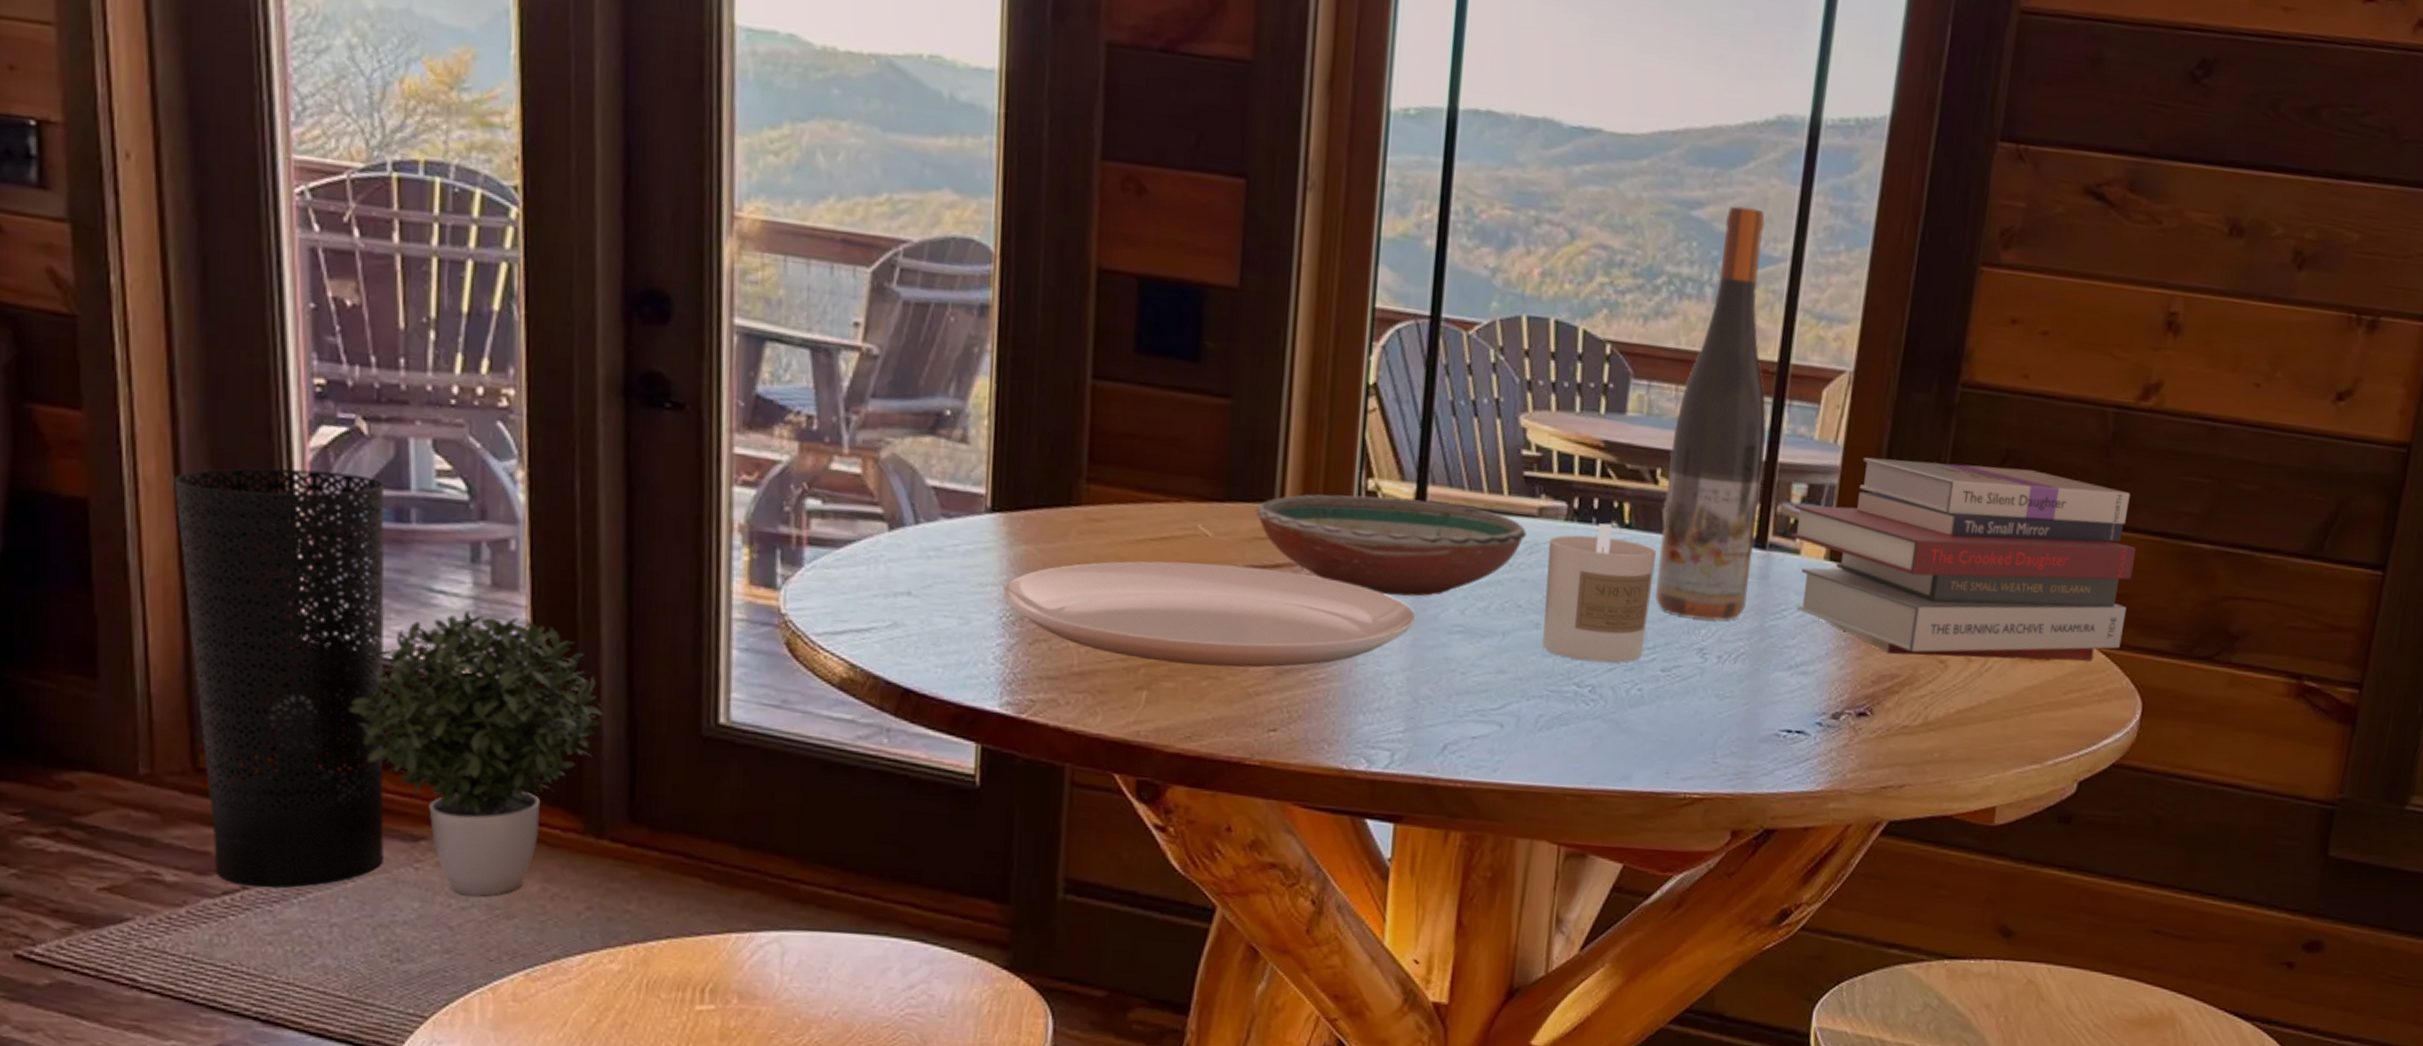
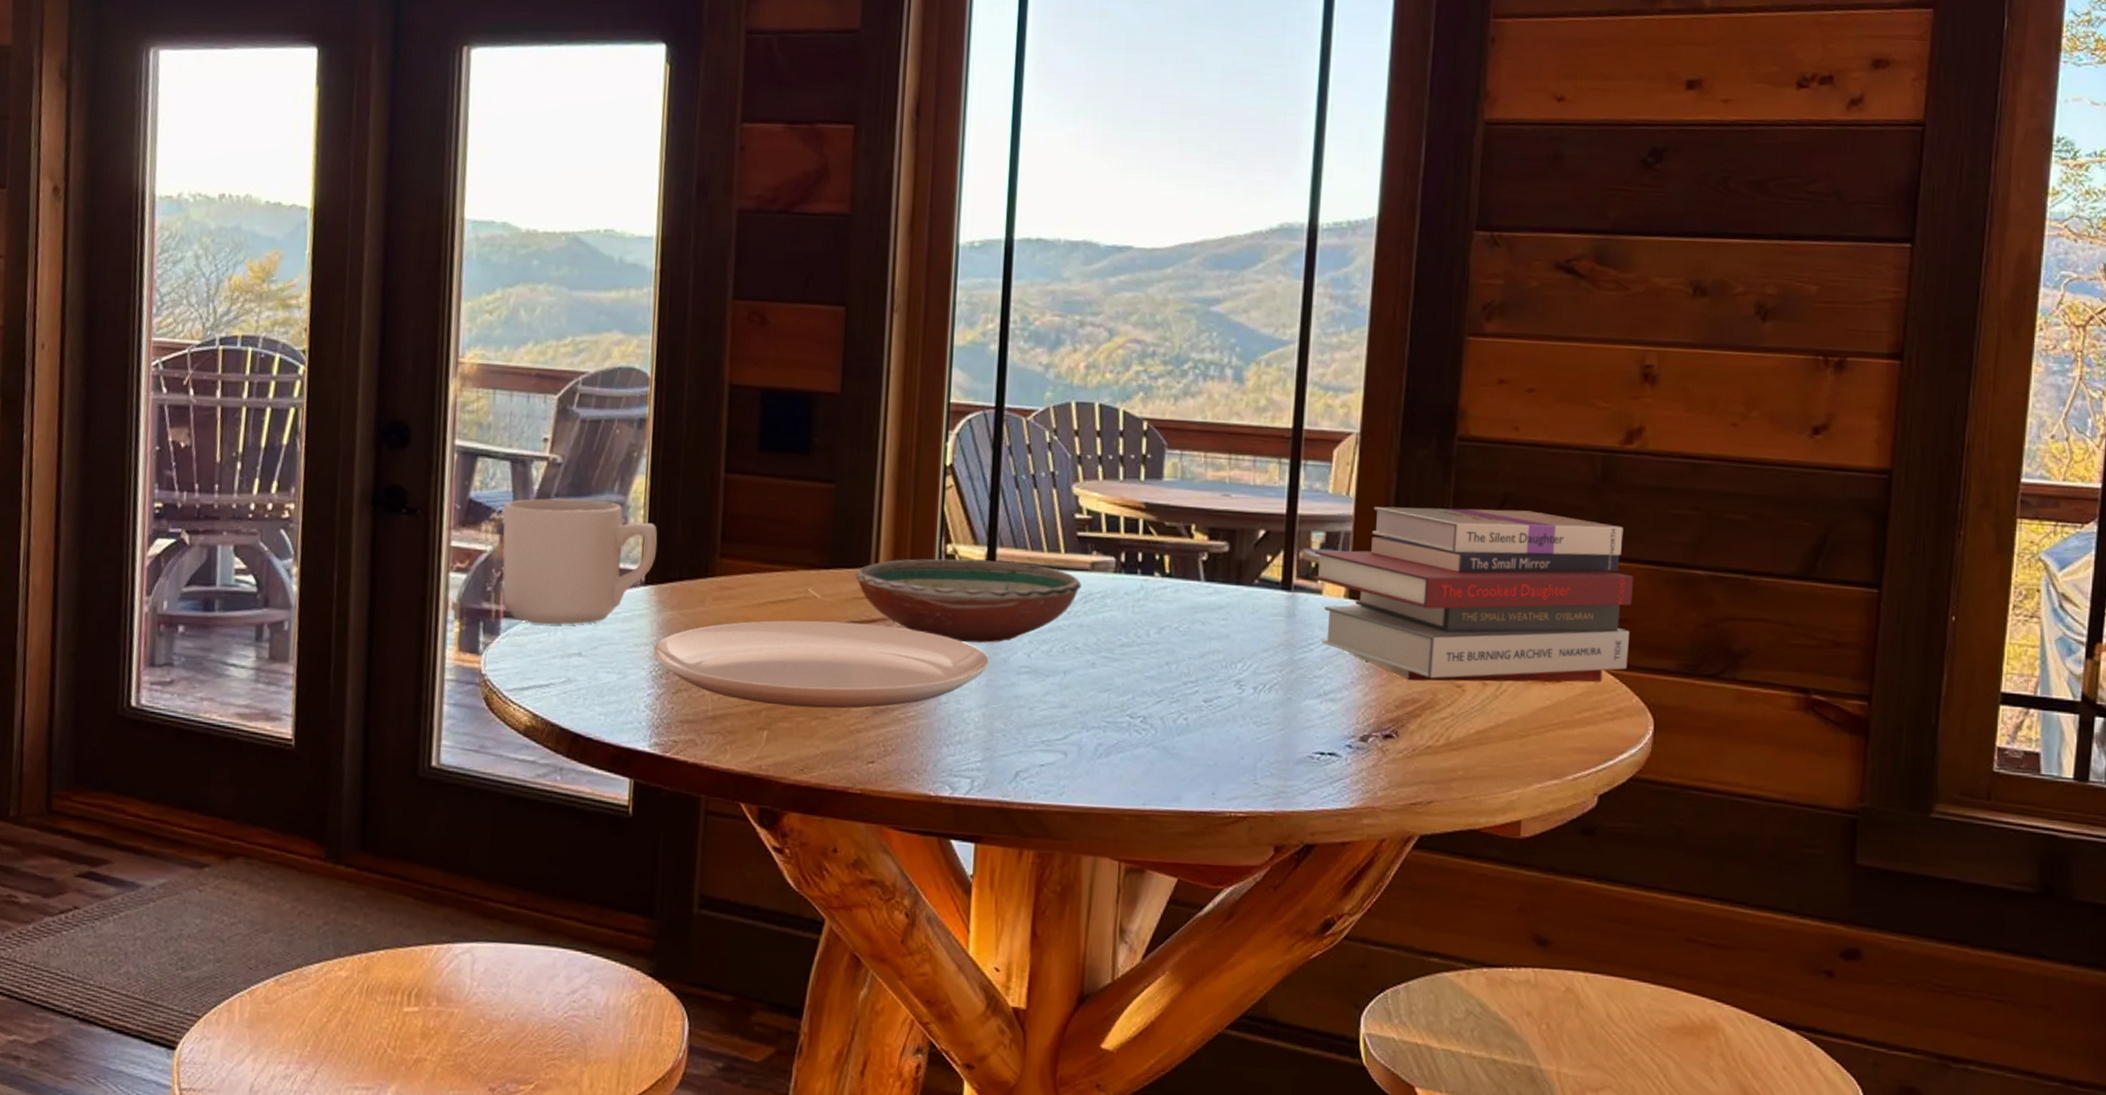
umbrella stand: present [174,468,385,888] -> none [52,573,197,908]
potted plant: present [349,610,604,897] -> none [161,679,345,915]
mug: none [802,398,1007,557] -> present [502,498,658,625]
candle: present [1542,523,1657,663] -> none [1098,573,1195,696]
wine bottle: present [1654,205,1767,621] -> none [1195,299,1286,656]

